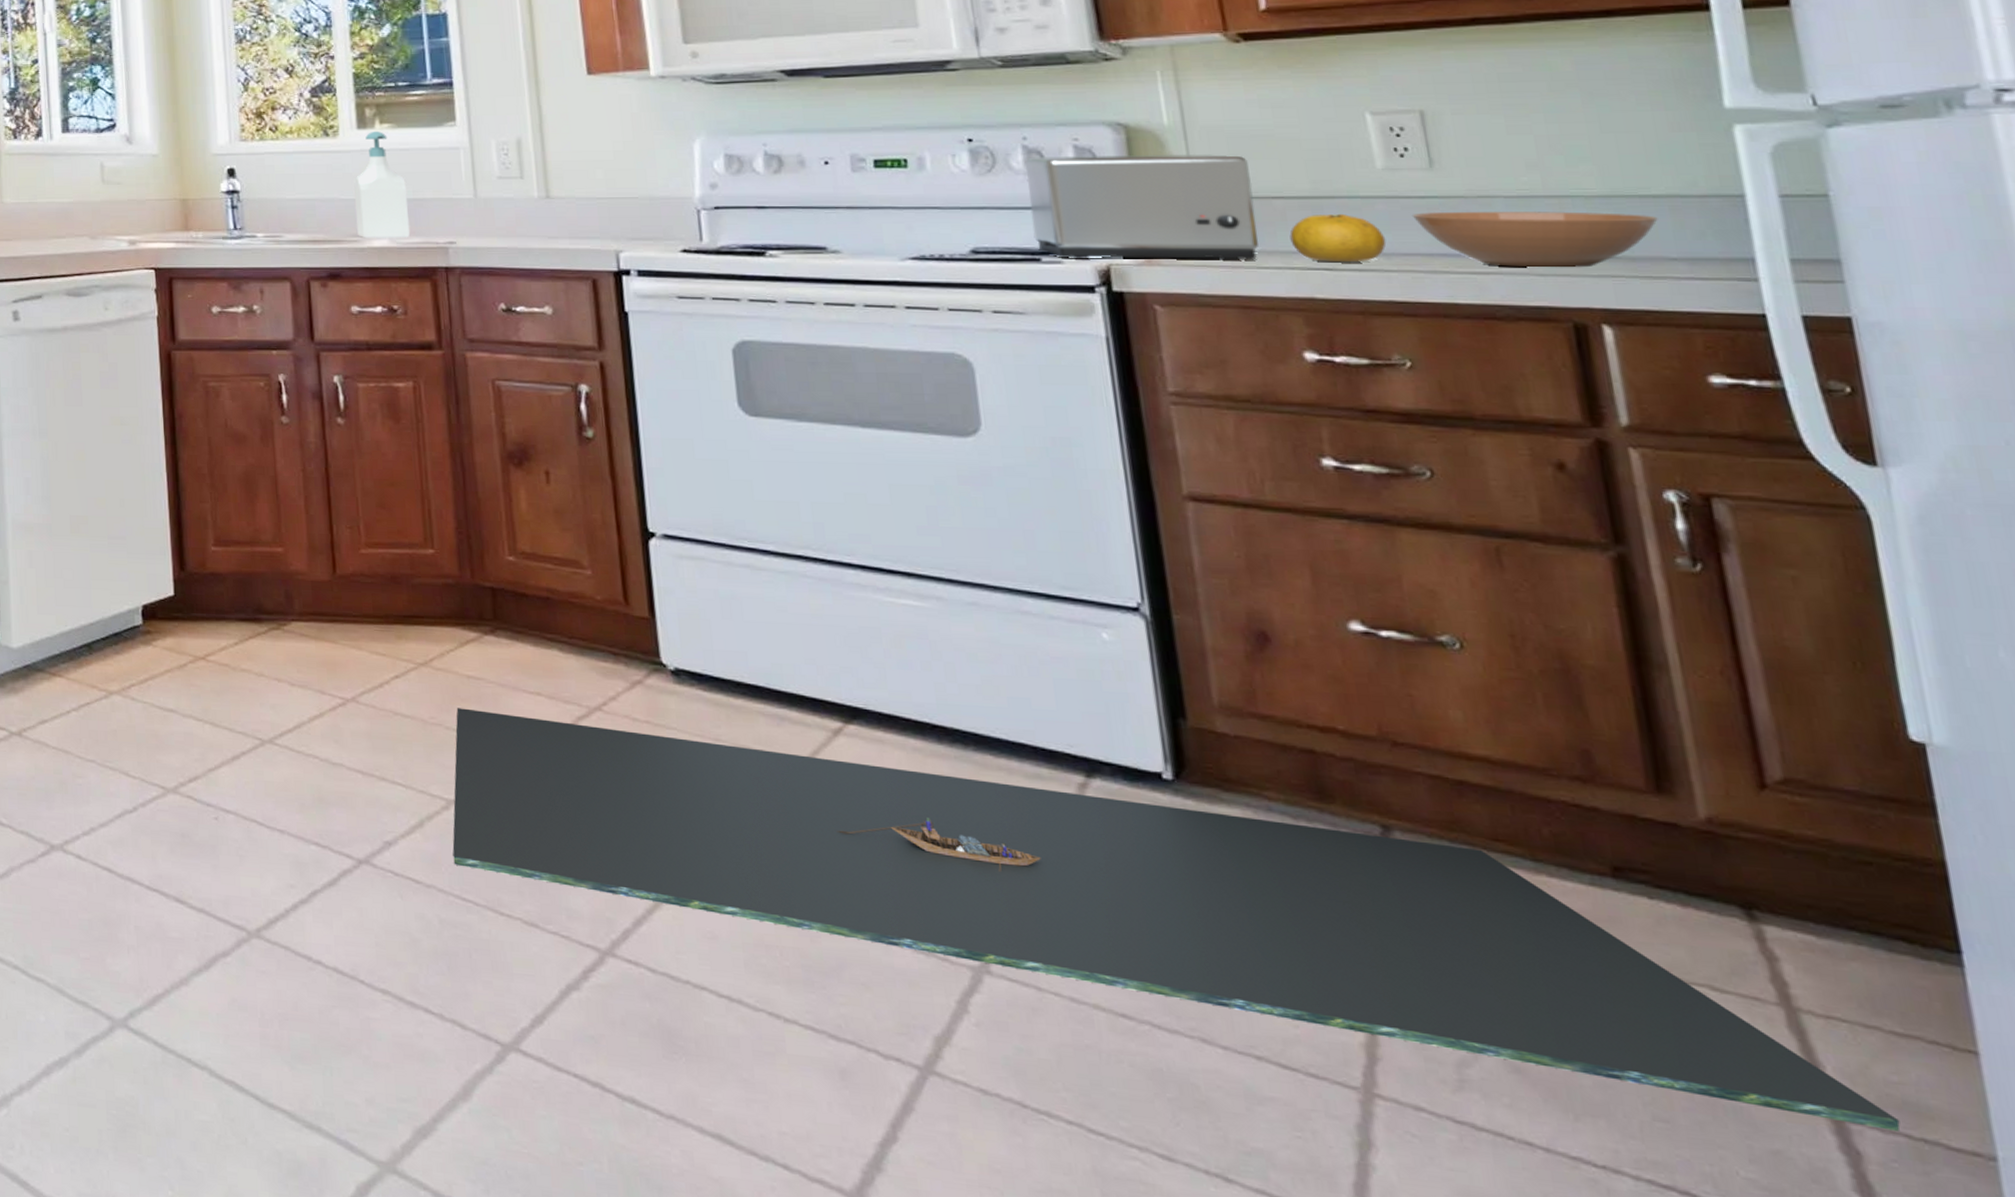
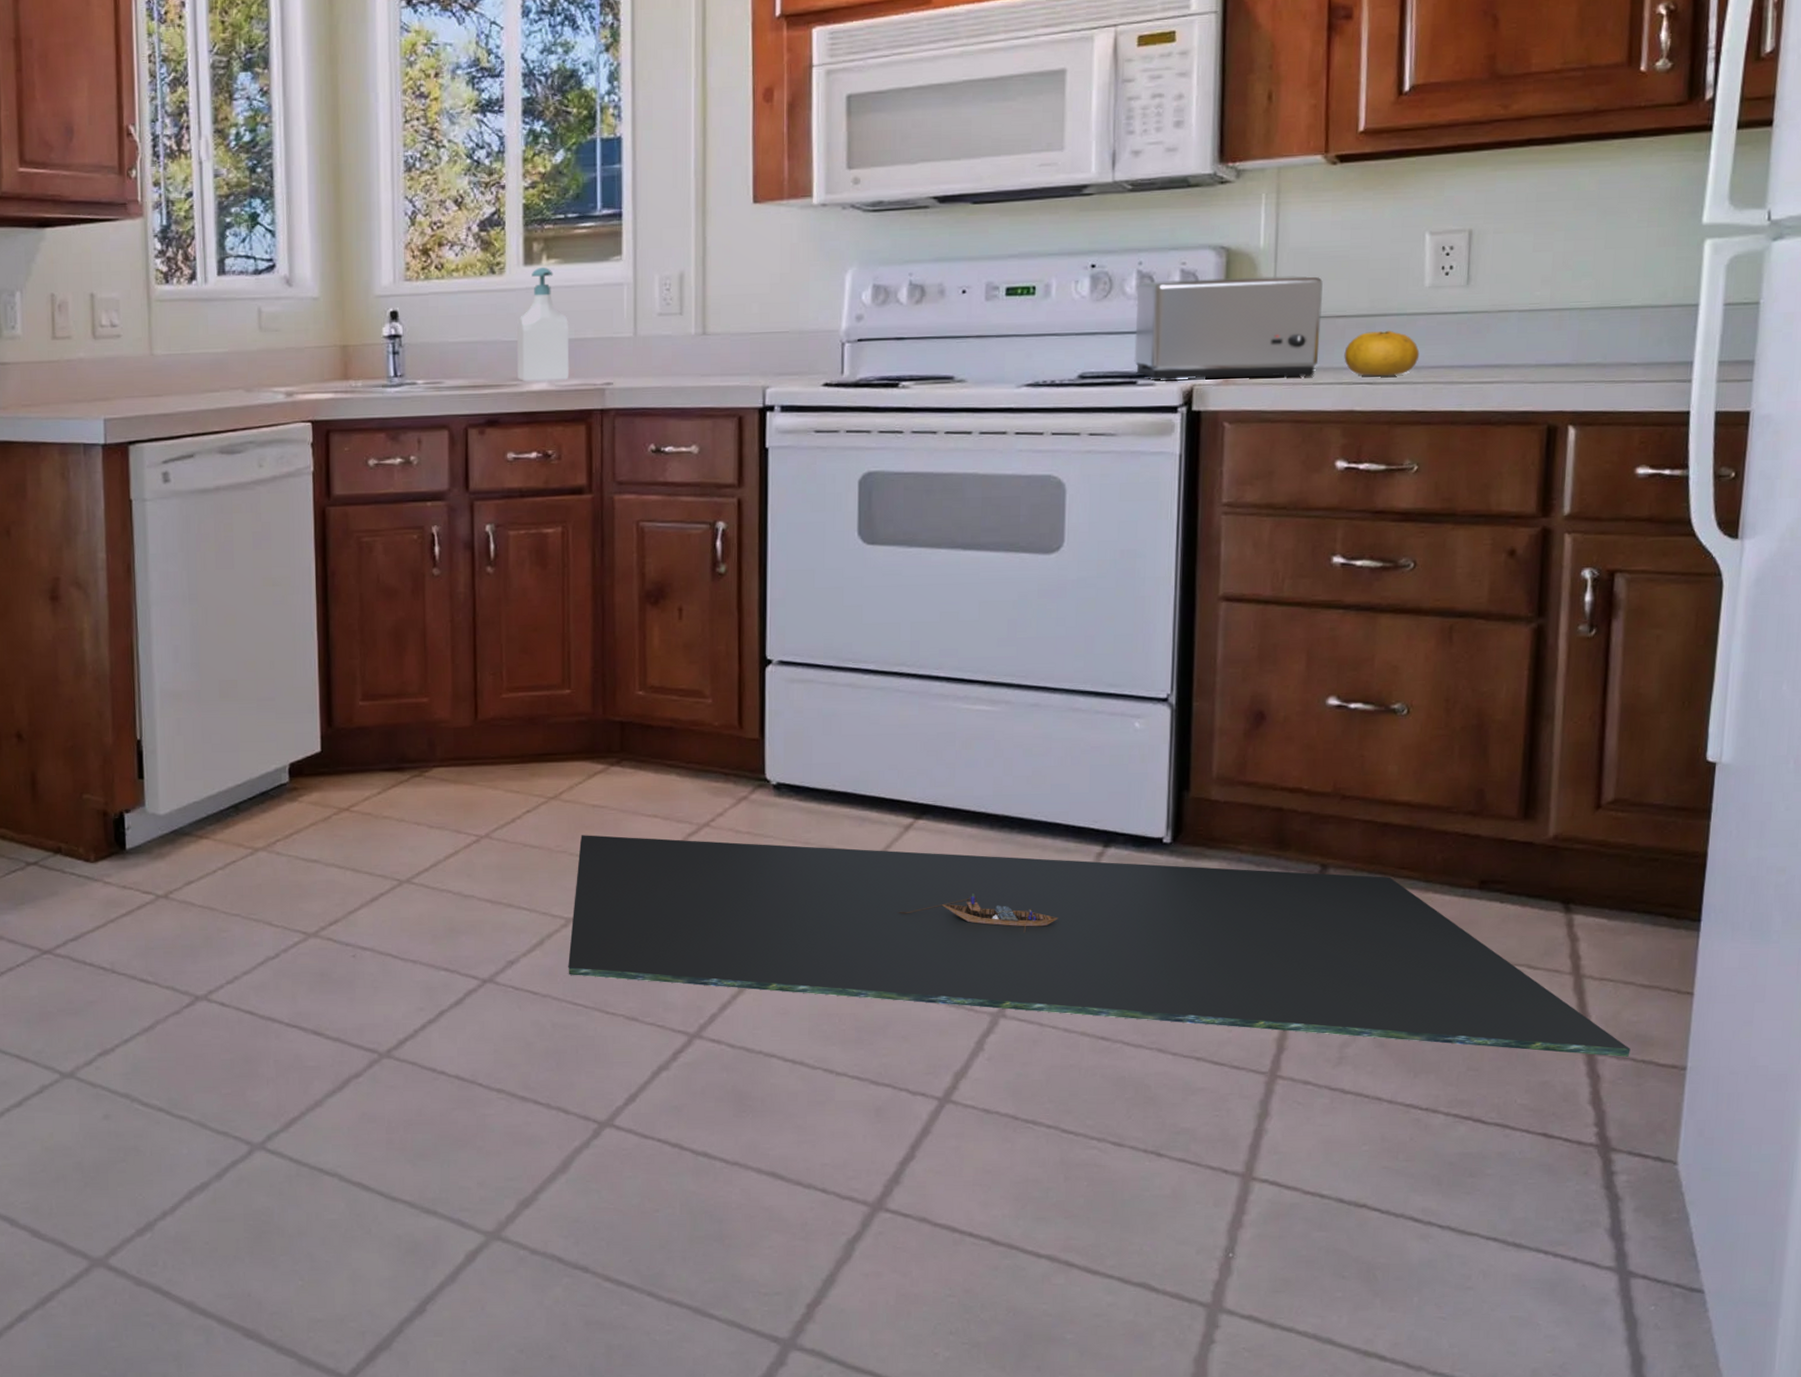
bowl: present [1411,212,1658,268] -> none [1444,323,1631,376]

